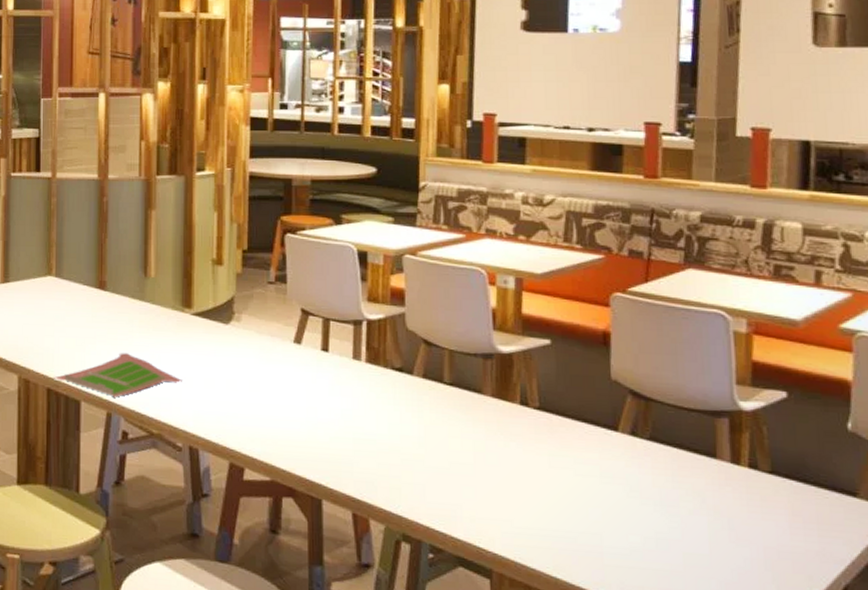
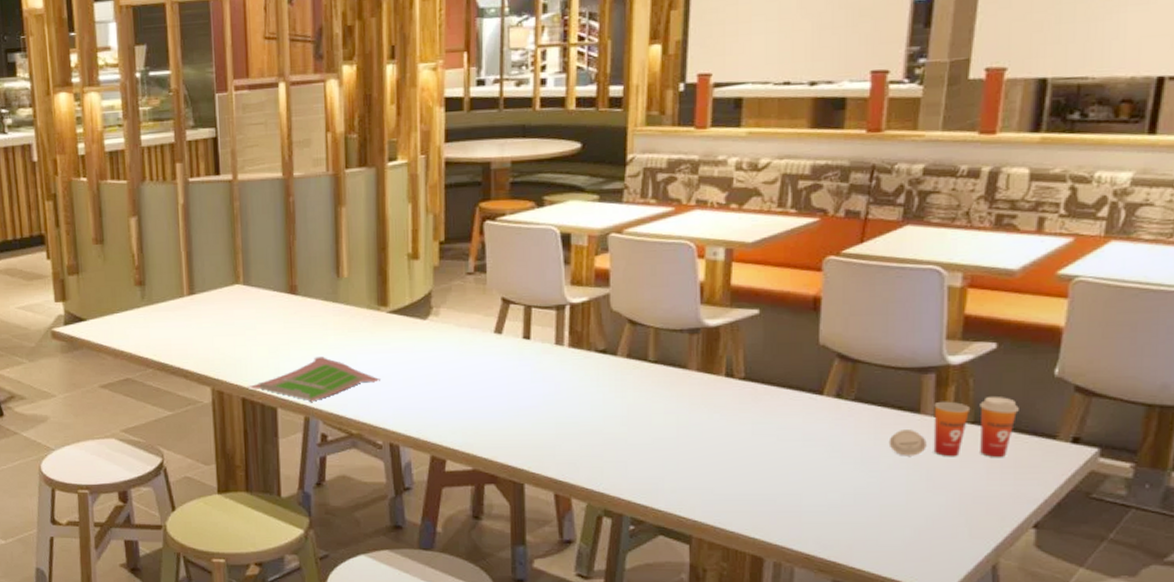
beverage cup: none [687,446,816,512] -> present [888,395,1019,458]

